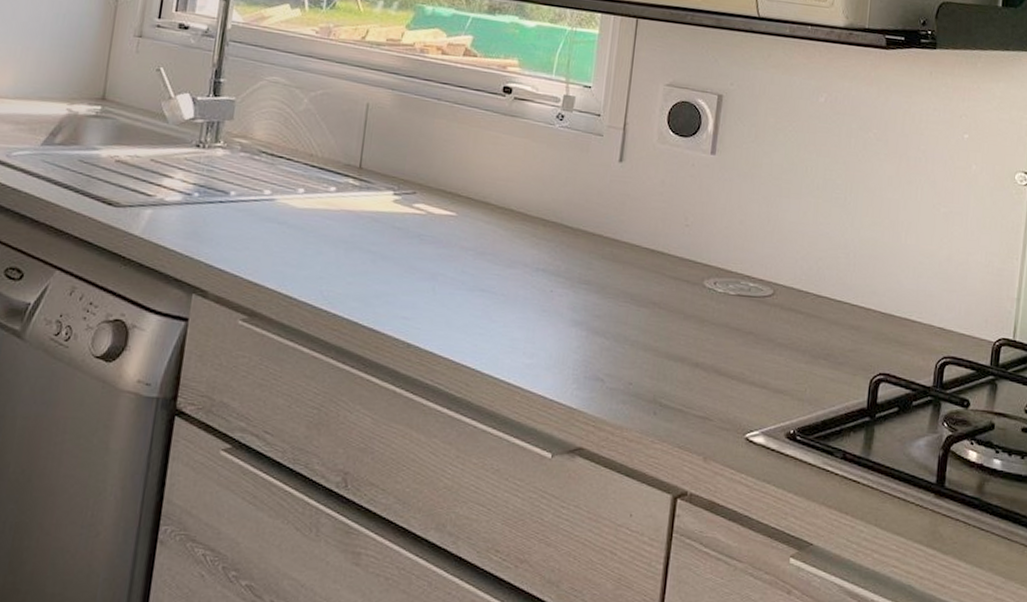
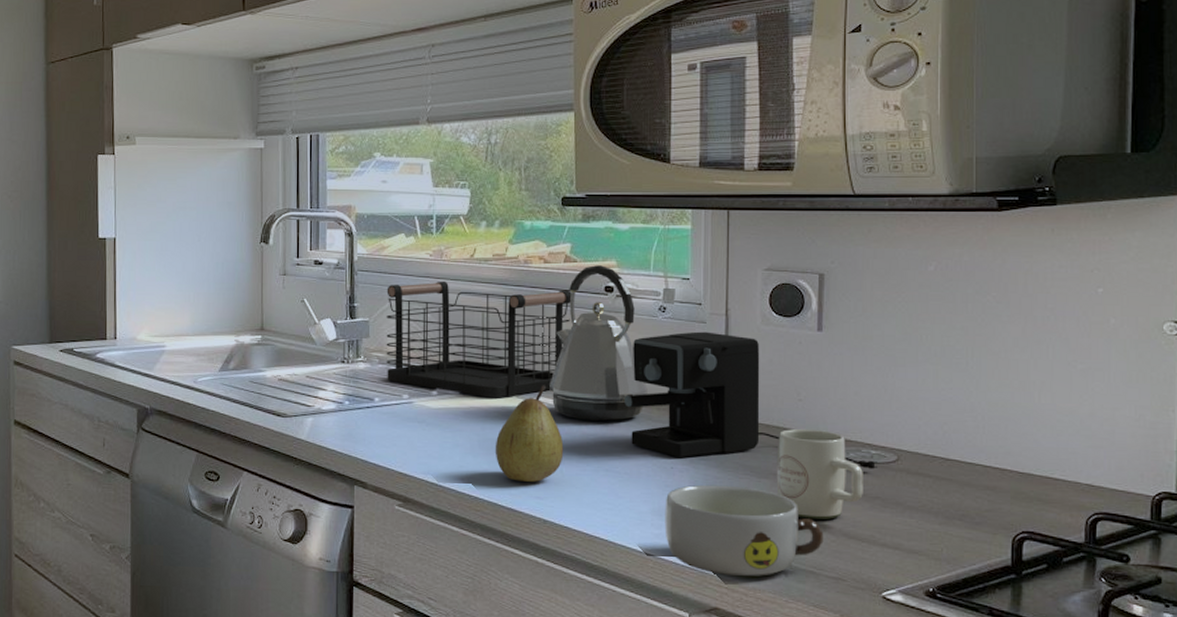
dish rack: none [248,61,468,202] -> present [386,282,572,398]
fruit: none [362,190,440,300] -> present [495,385,564,482]
kettle: none [431,62,536,236] -> present [550,265,648,421]
coffee maker: none [510,144,755,303] -> present [625,331,879,469]
bowl: none [536,311,696,415] -> present [665,484,824,577]
mug: none [655,256,740,354] -> present [776,429,863,519]

